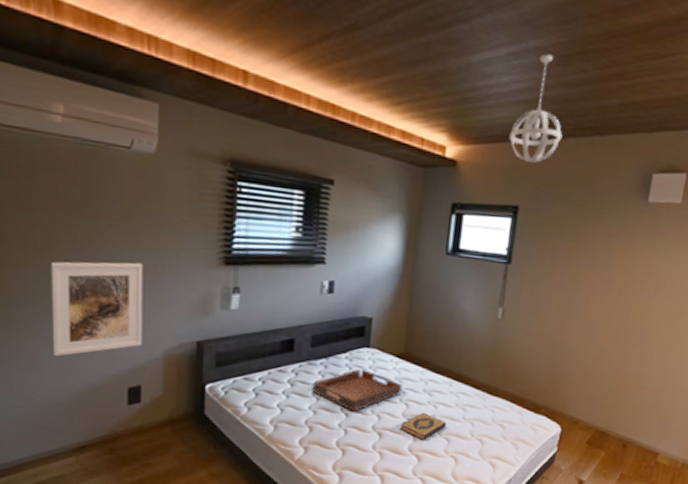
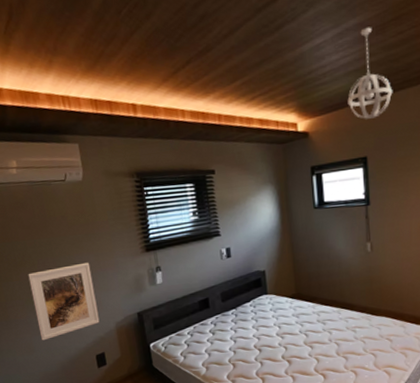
serving tray: present [312,369,403,412] -> none [228,312,300,347]
hardback book: present [399,412,446,441] -> none [303,338,342,362]

